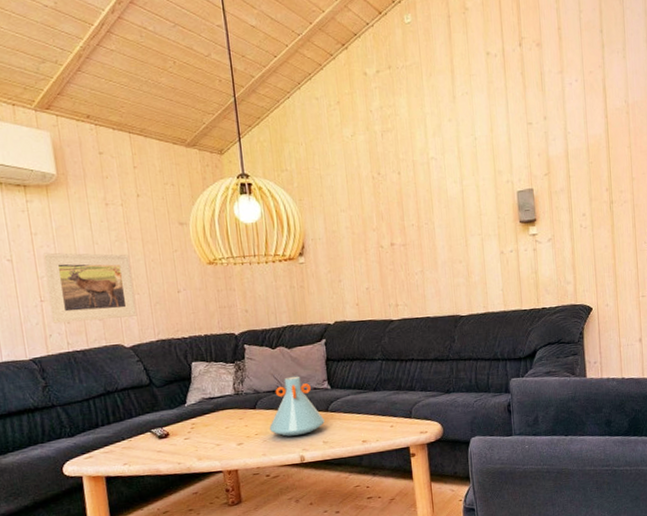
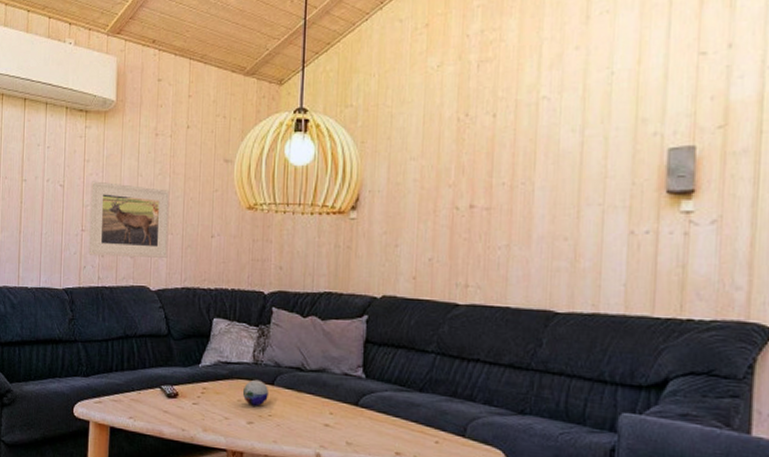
decorative orb: none [229,407,252,430] -> present [243,379,268,406]
vase: present [269,376,325,437] -> none [285,354,352,428]

